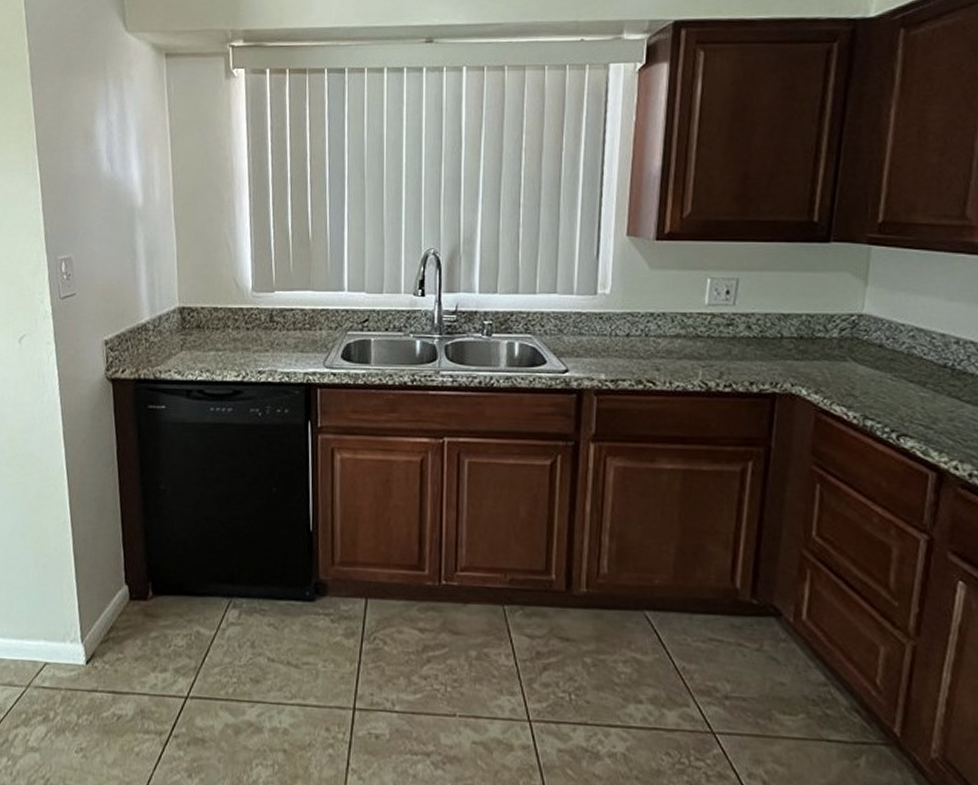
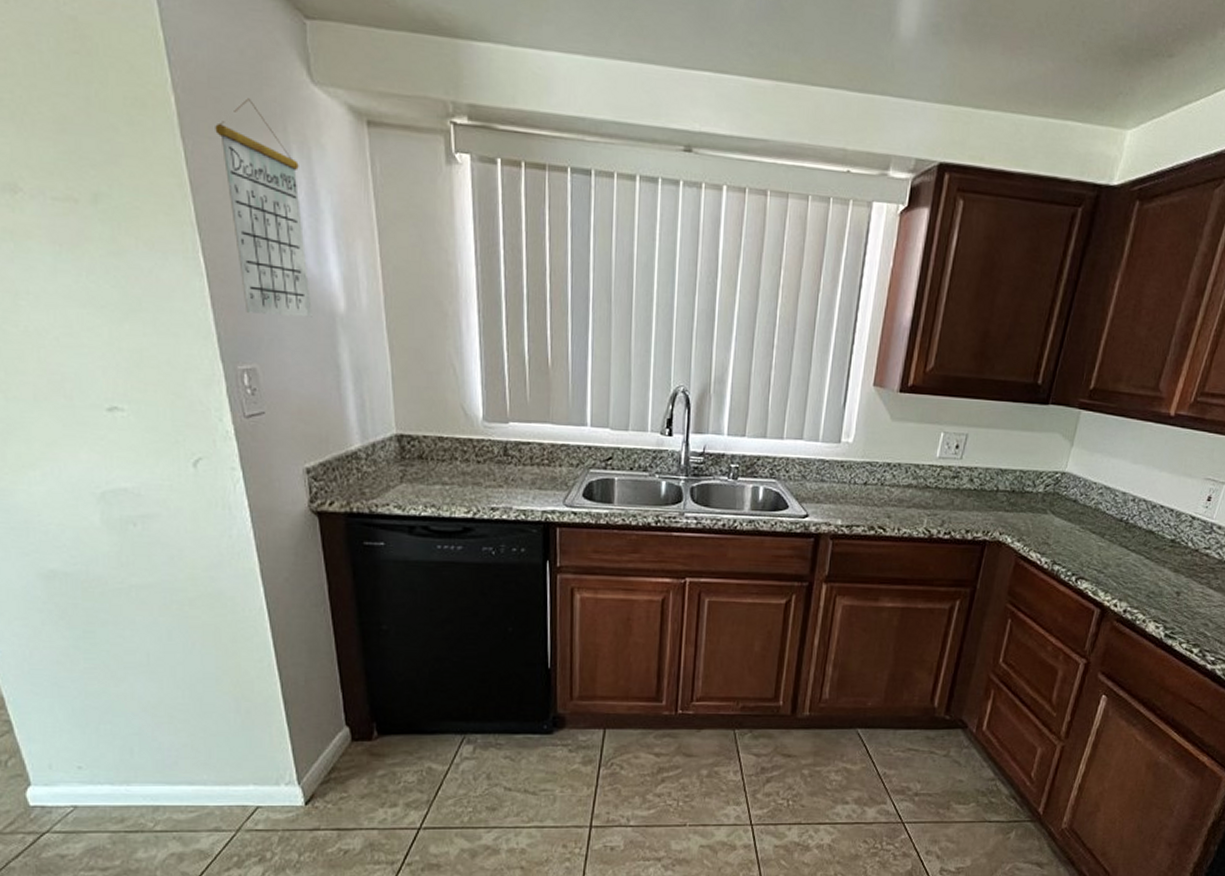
calendar: none [55,49,117,213] -> present [215,98,312,317]

